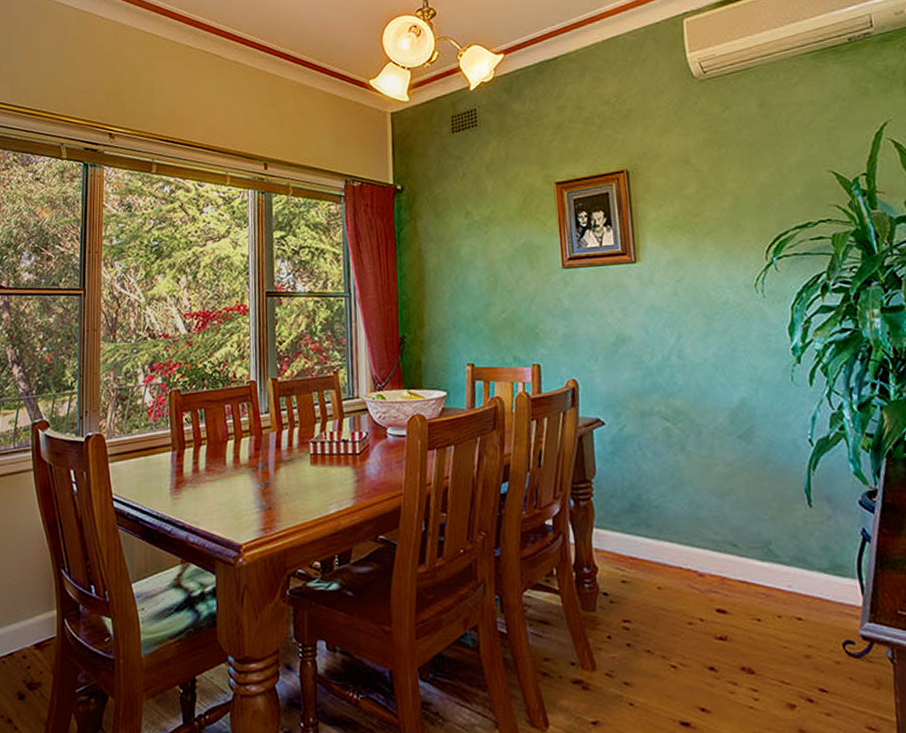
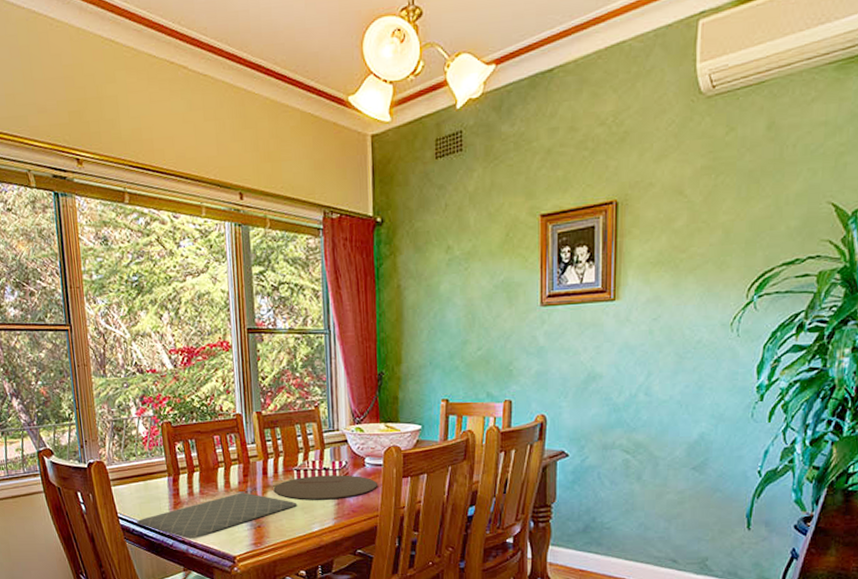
placemat: none [132,468,313,524] -> present [136,492,298,539]
placemat: none [287,447,401,476] -> present [273,475,377,499]

